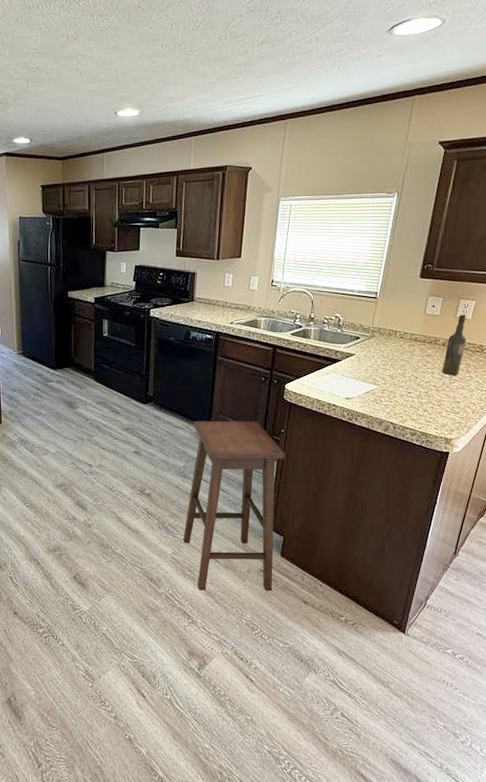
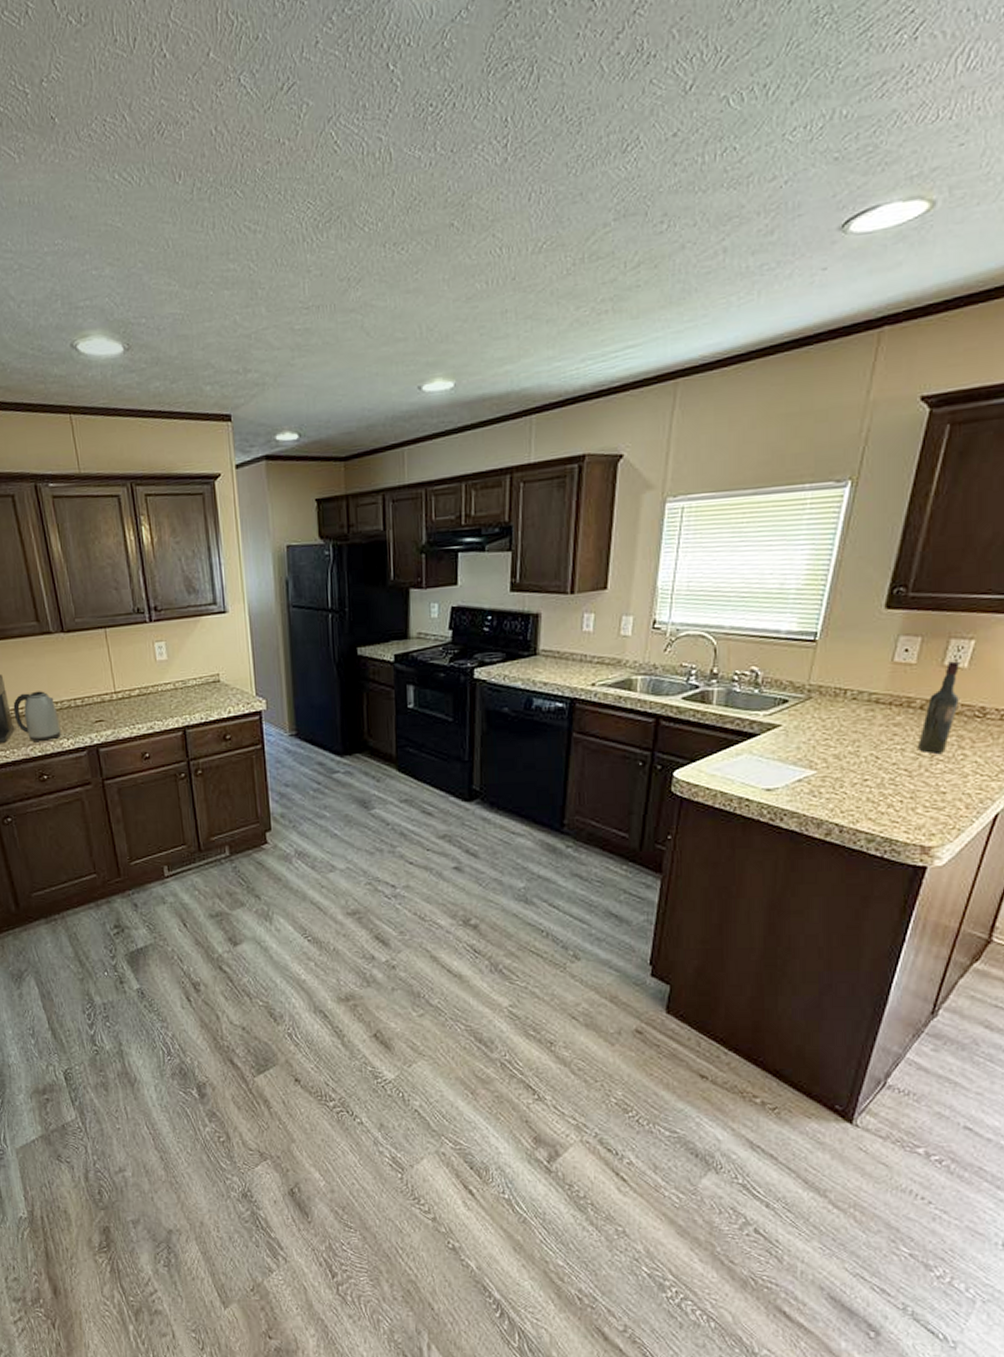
bar stool: present [183,420,286,591] -> none [525,823,674,1059]

